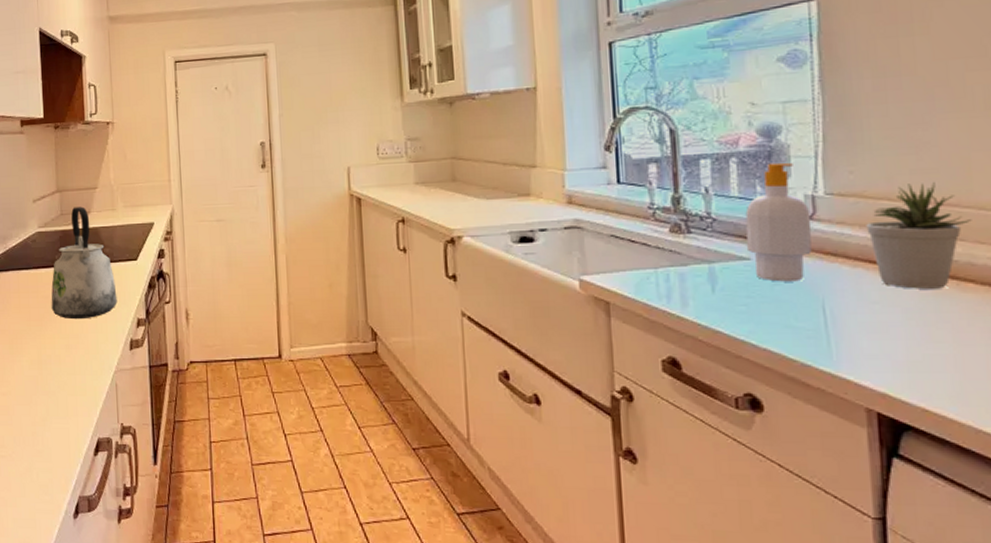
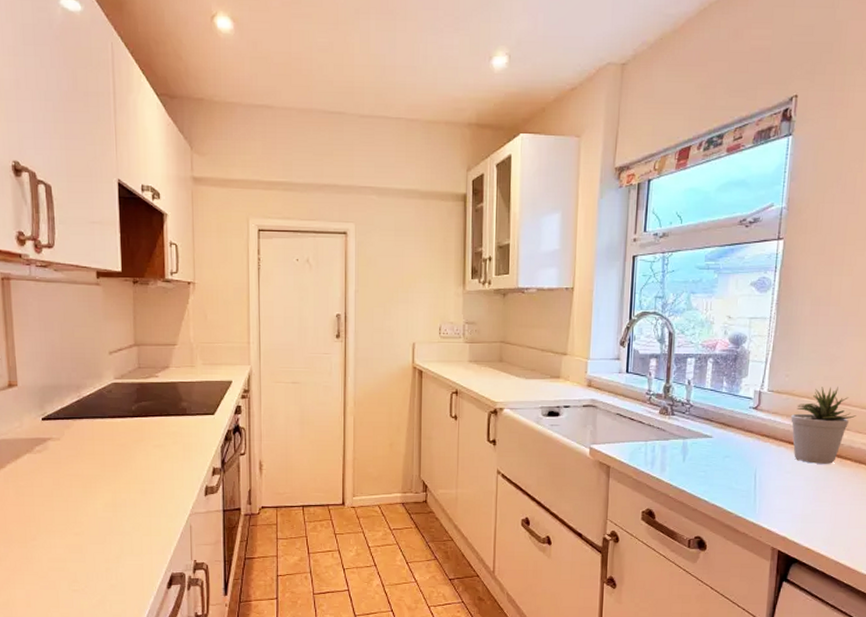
kettle: present [51,206,117,320] -> none [126,361,194,467]
soap bottle: present [745,162,812,282] -> none [710,364,757,455]

